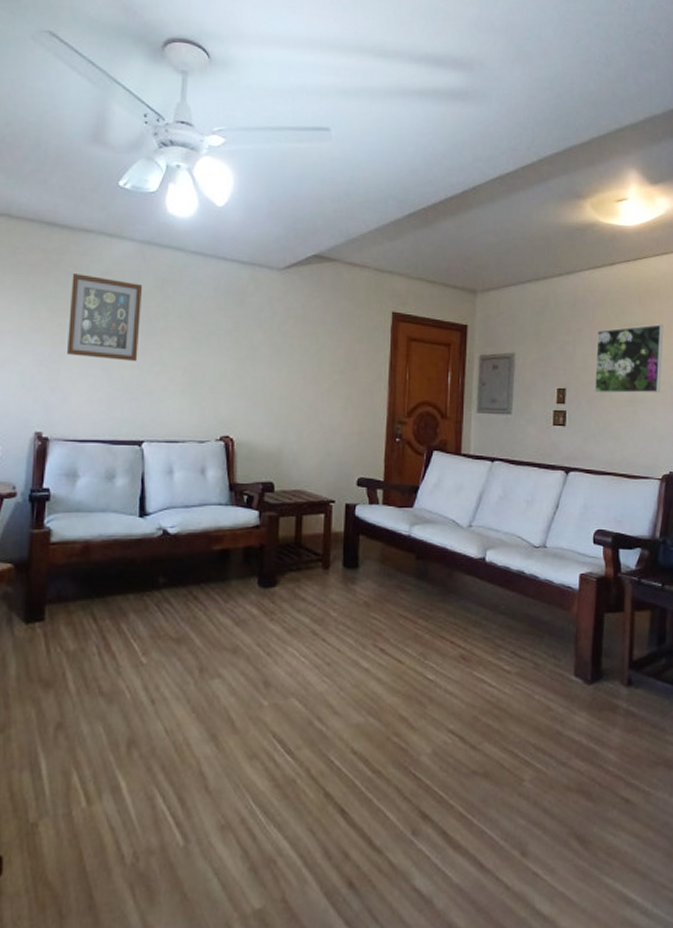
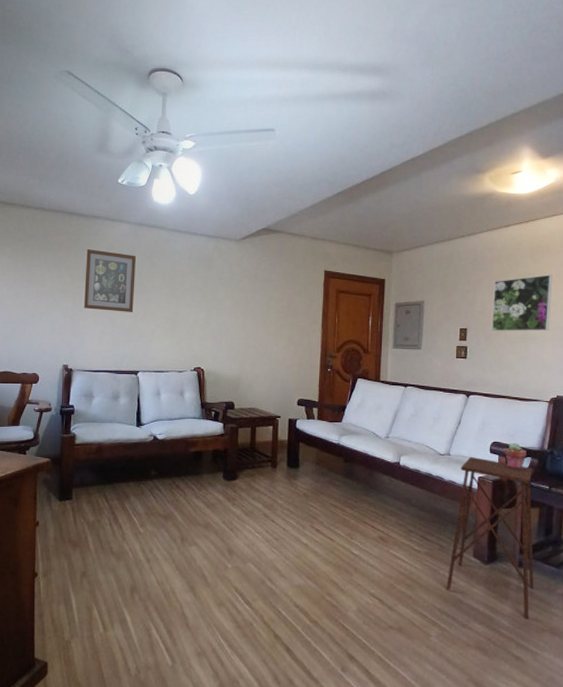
side table: none [543,548,645,750] -> present [447,456,534,619]
potted succulent: none [609,530,636,563] -> present [504,442,527,469]

